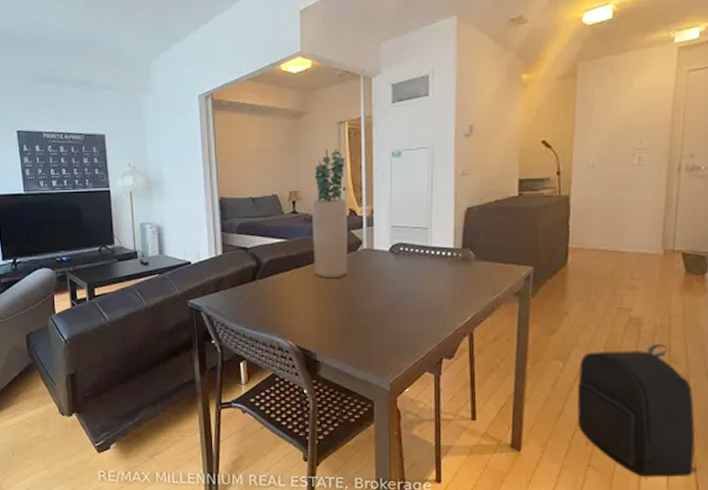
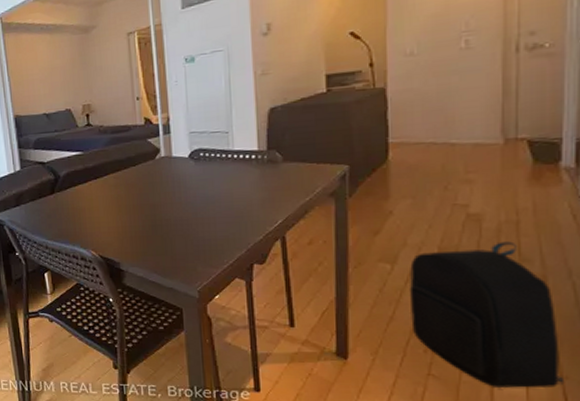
vase: present [312,149,348,279] -> none [106,59,147,189]

